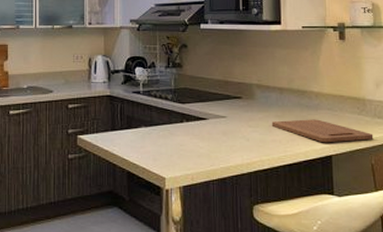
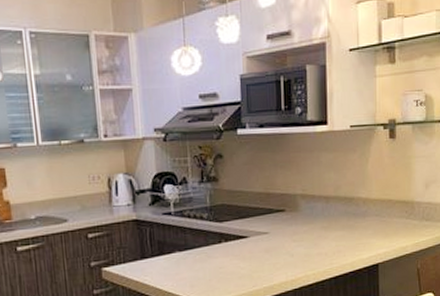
cutting board: present [271,119,374,143] -> none [317,227,421,252]

